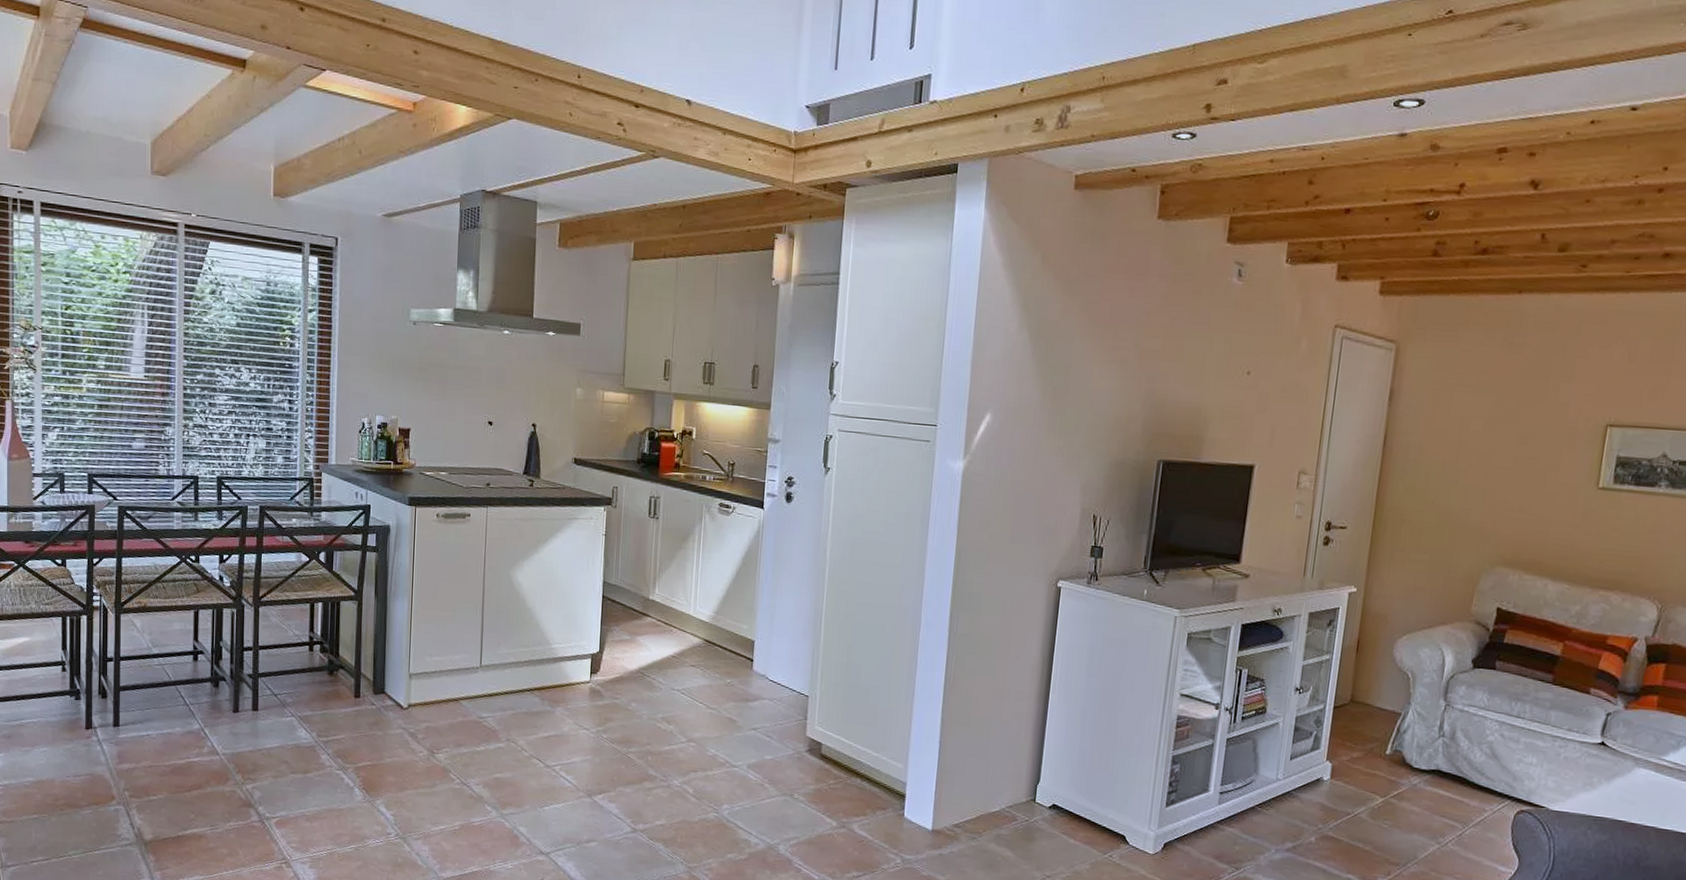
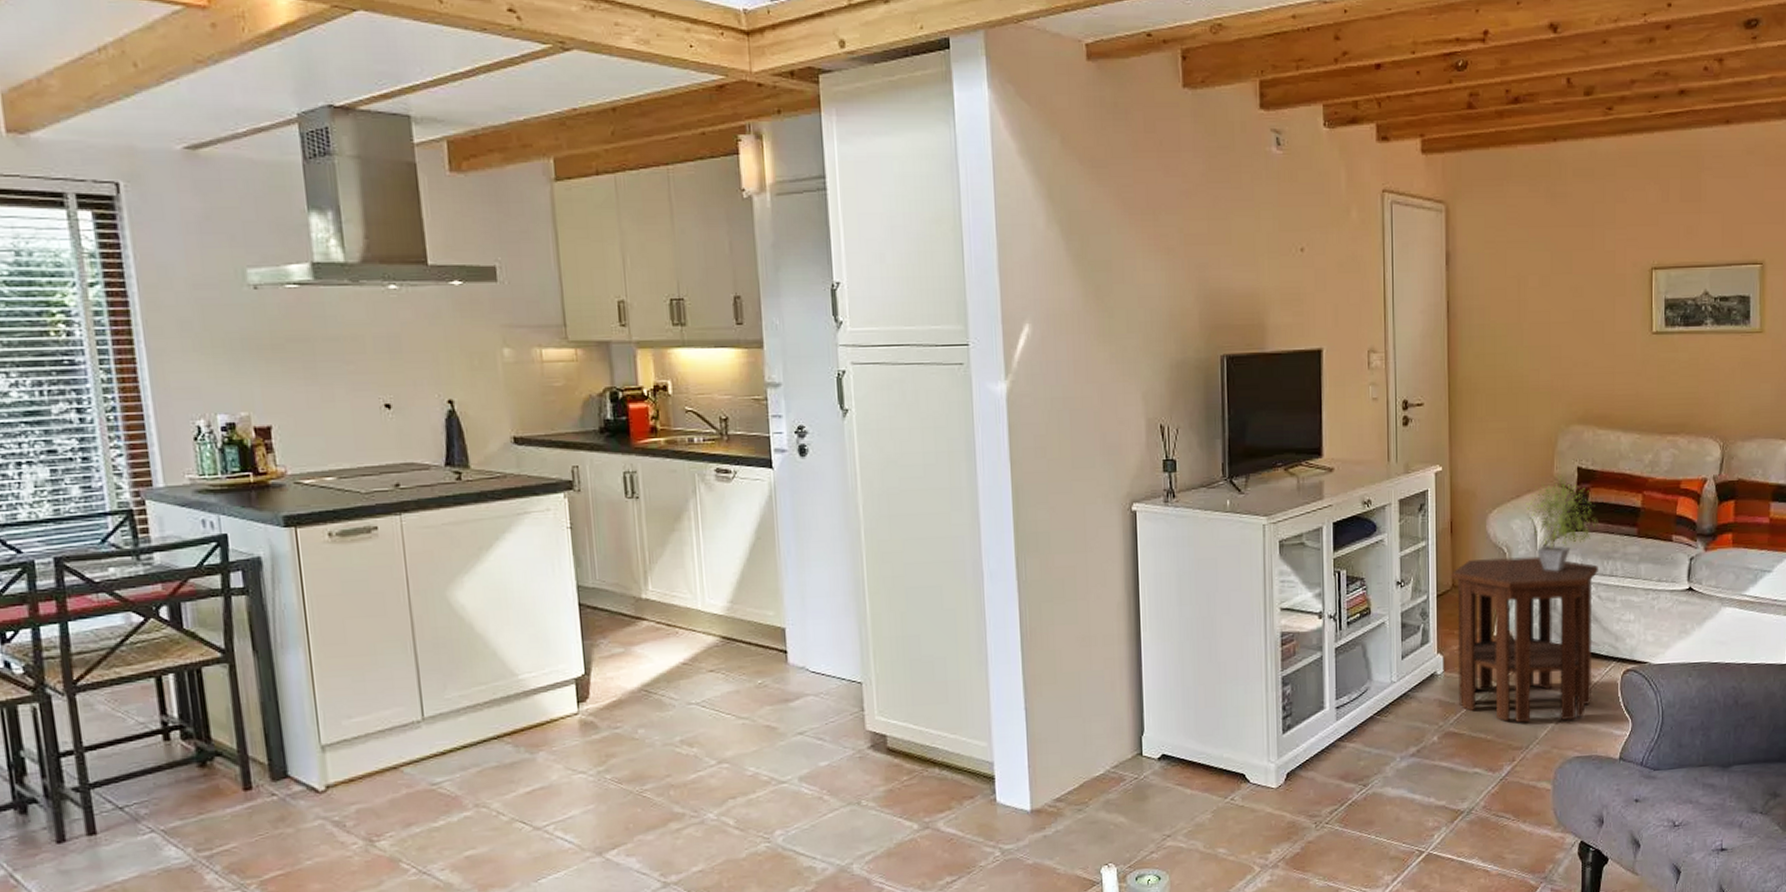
side table: none [1341,679,1505,847] -> present [1450,556,1598,723]
potted plant: none [1437,612,1512,705] -> present [1525,475,1598,572]

